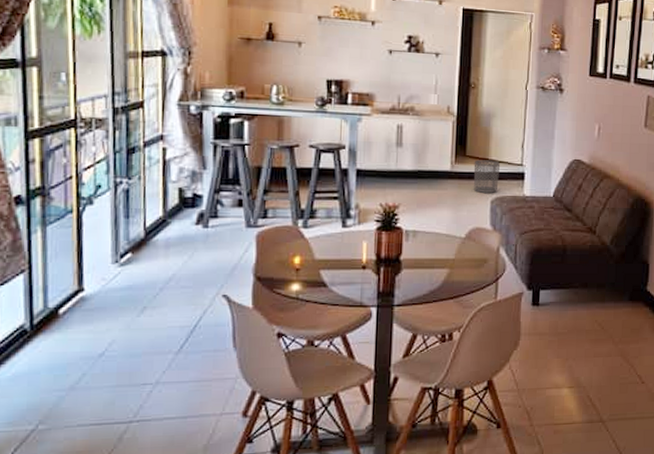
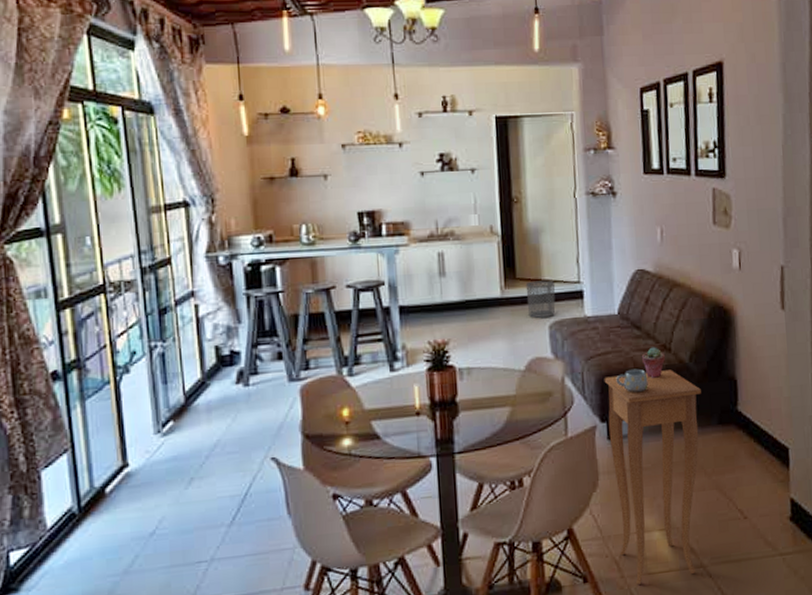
side table: none [531,250,618,433] -> present [604,370,701,585]
mug: none [545,246,573,266] -> present [616,368,648,392]
potted succulent: none [569,228,590,255] -> present [641,347,665,378]

